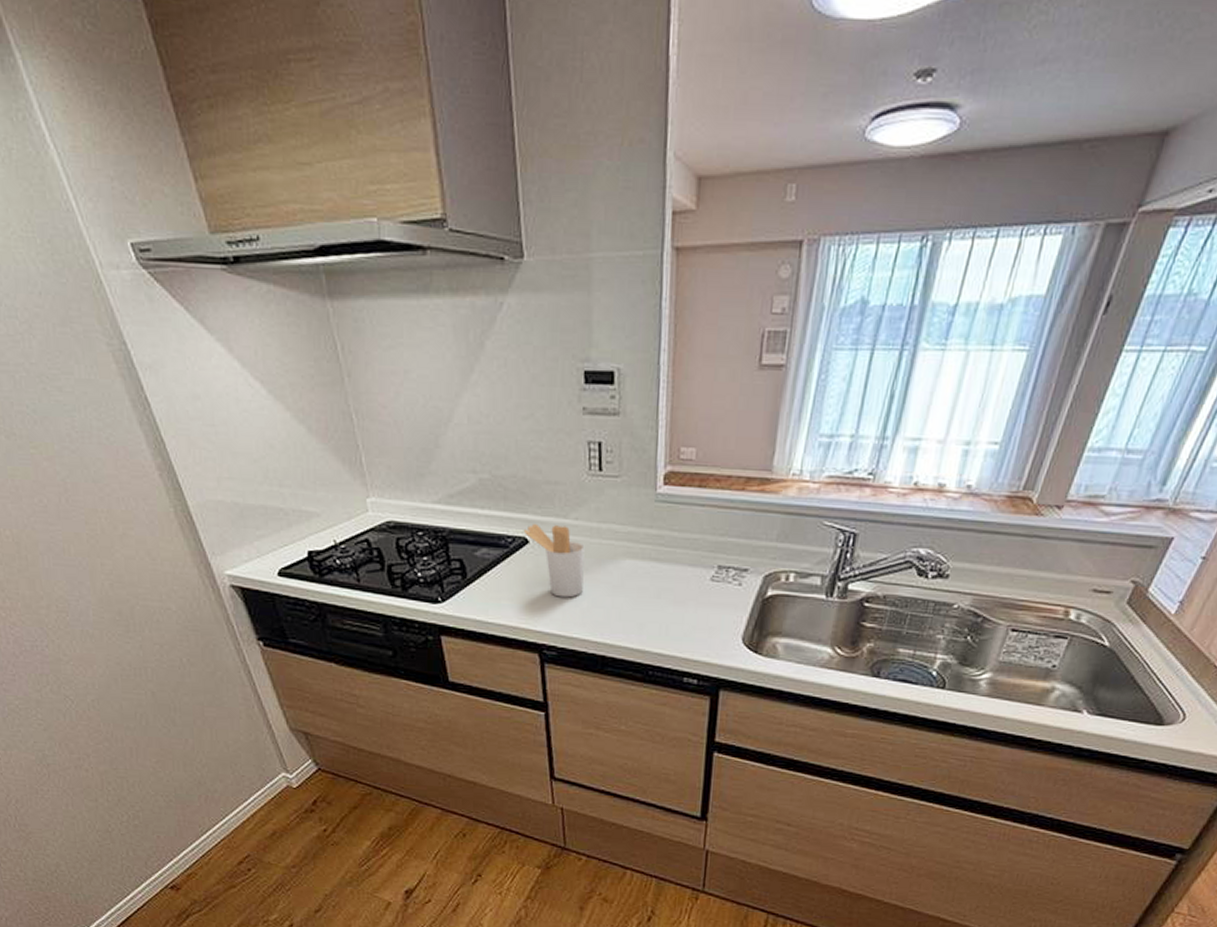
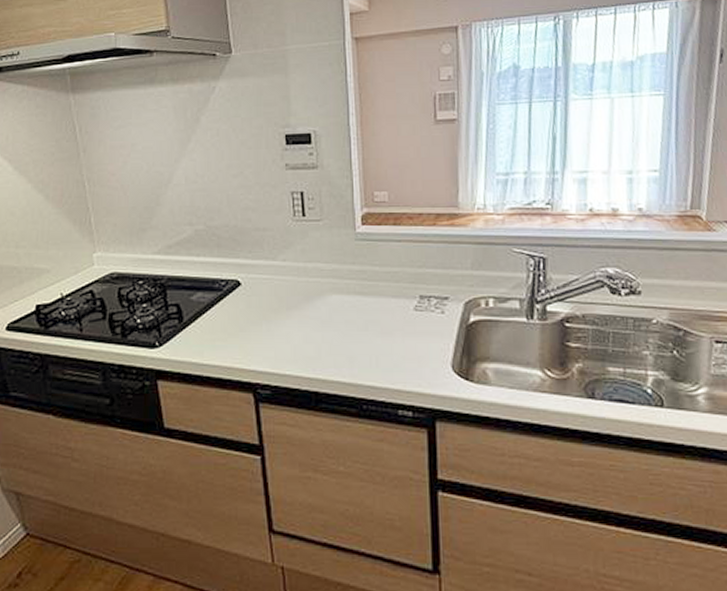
utensil holder: present [523,524,585,598] -> none [235,267,293,335]

